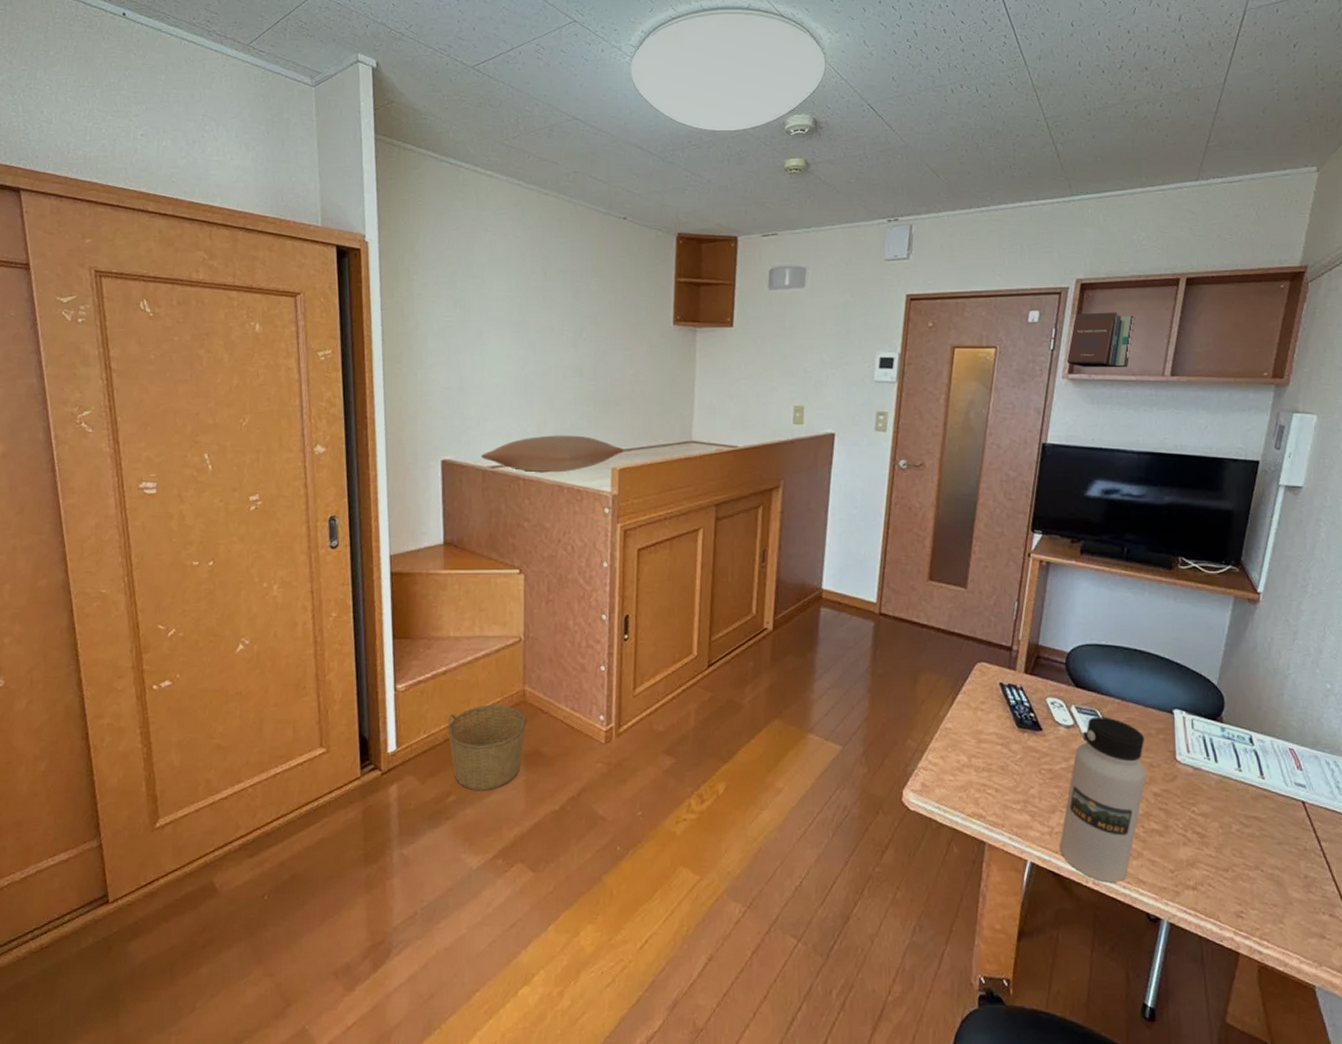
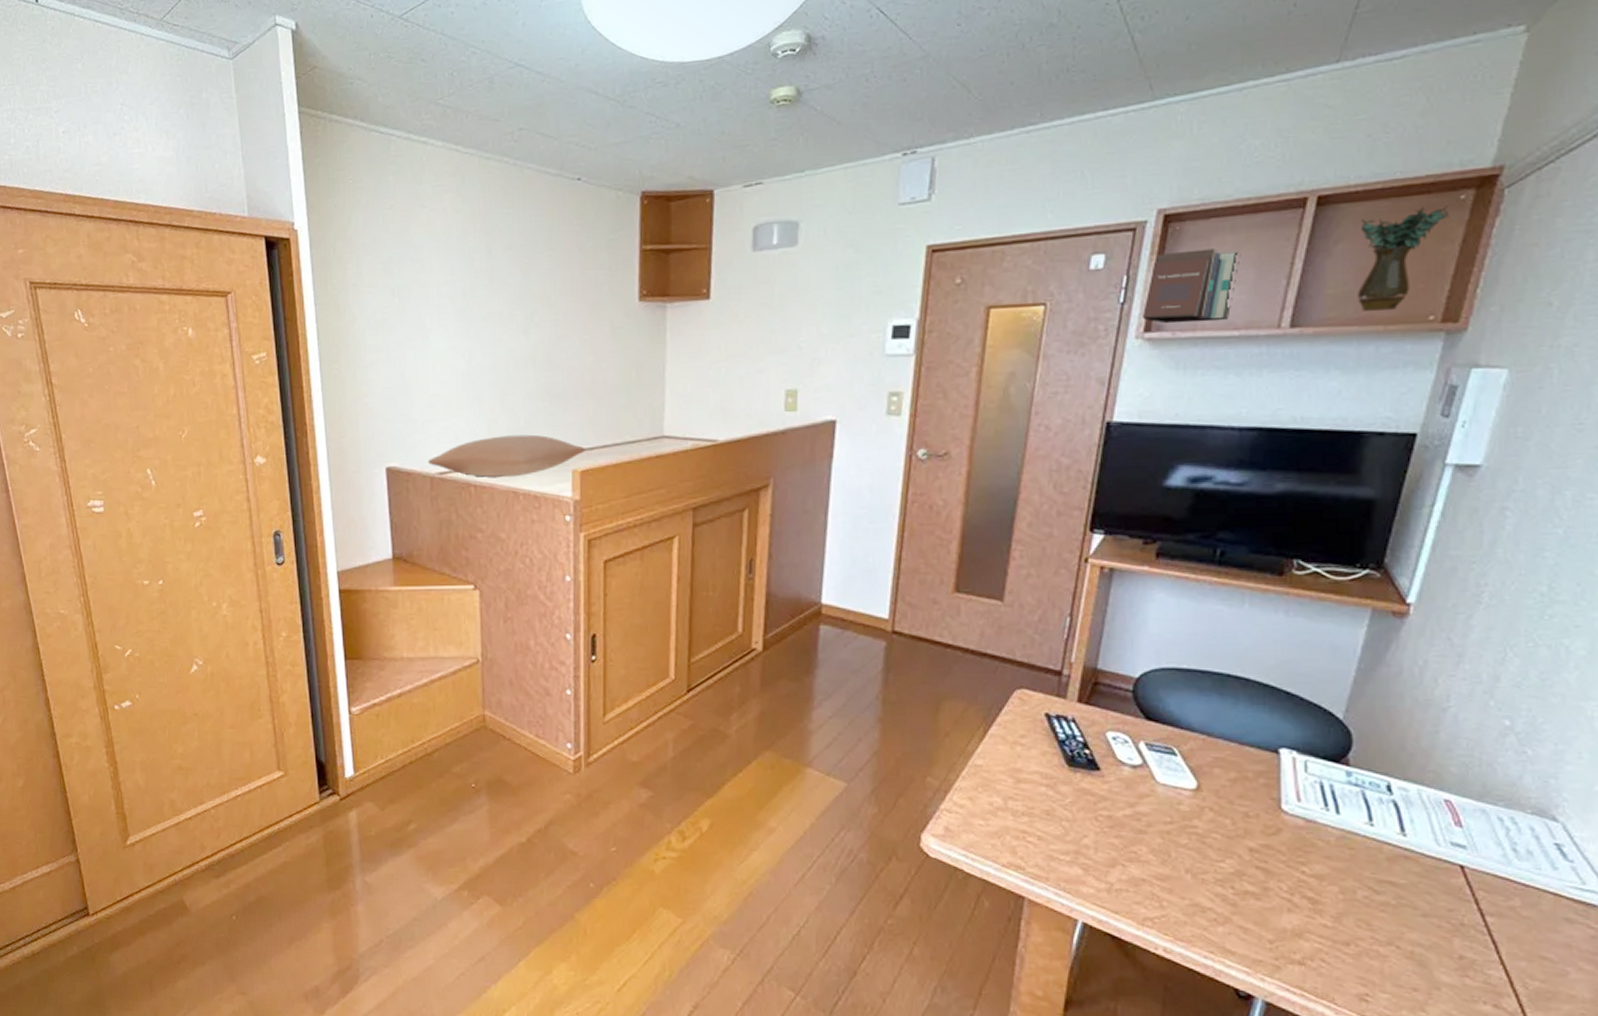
basket: present [447,704,527,791] -> none [405,729,488,820]
water bottle: present [1060,717,1147,883] -> none [1121,755,1240,952]
vase: none [1216,291,1274,366] -> present [1358,205,1450,311]

